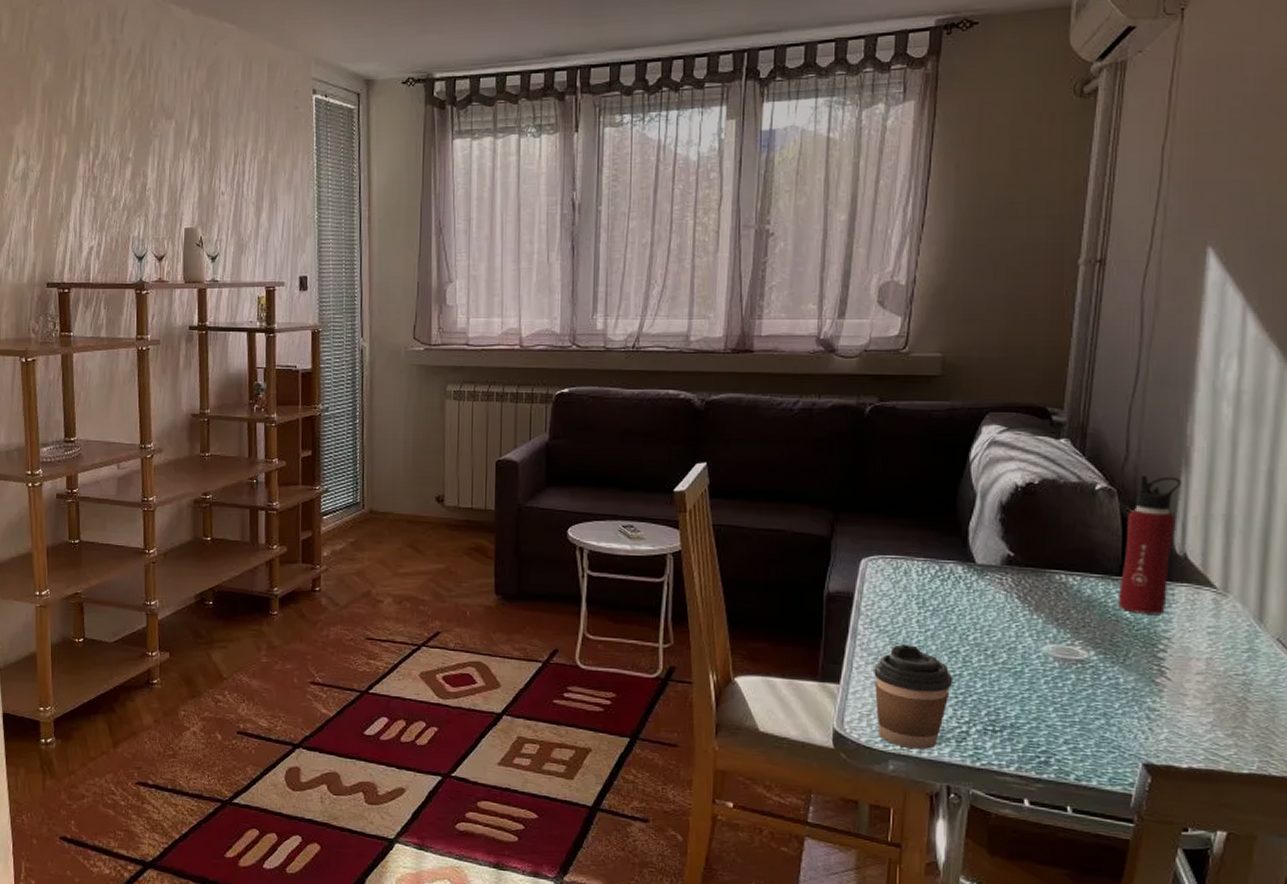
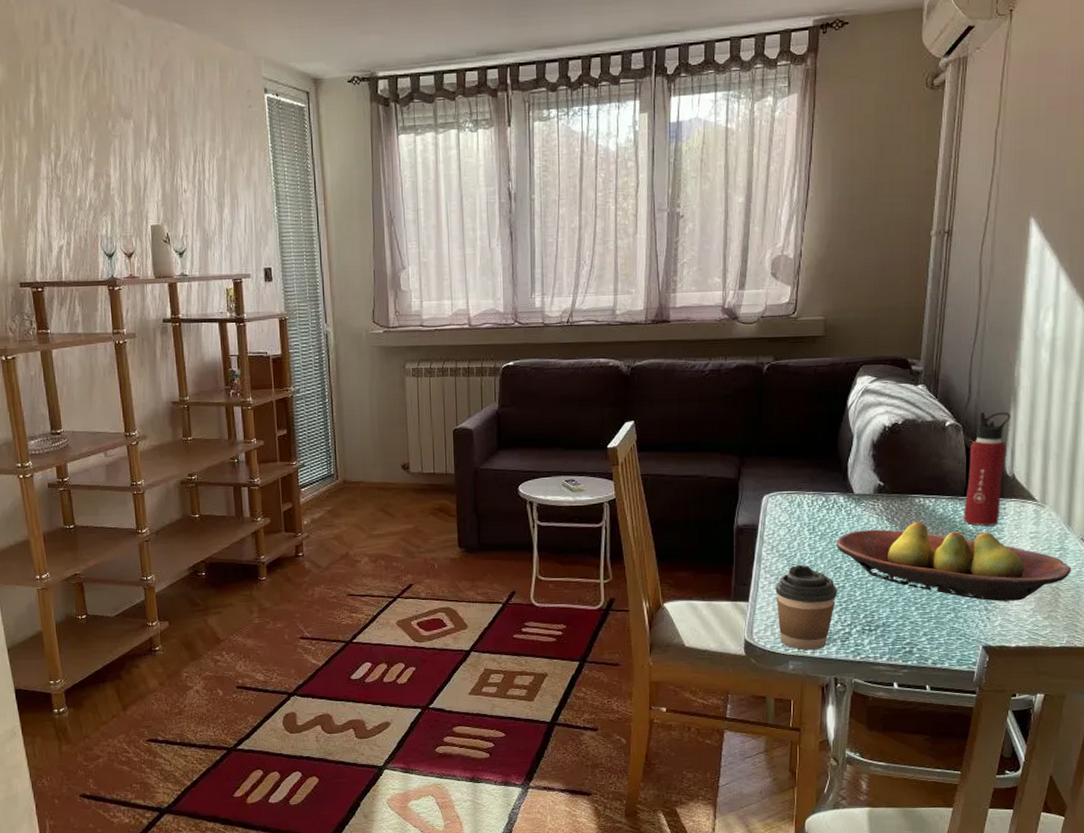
fruit bowl: none [952,603,1264,711] -> present [836,521,1071,601]

